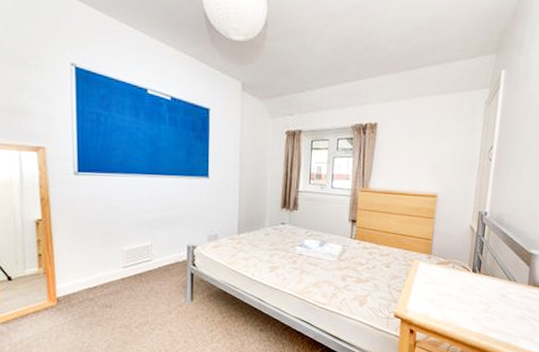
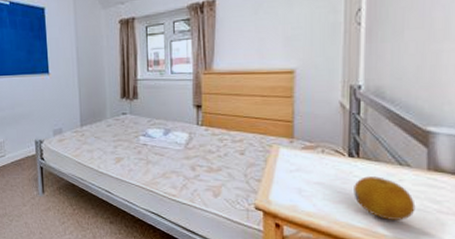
fruit: none [473,289,517,326] -> present [354,176,416,220]

